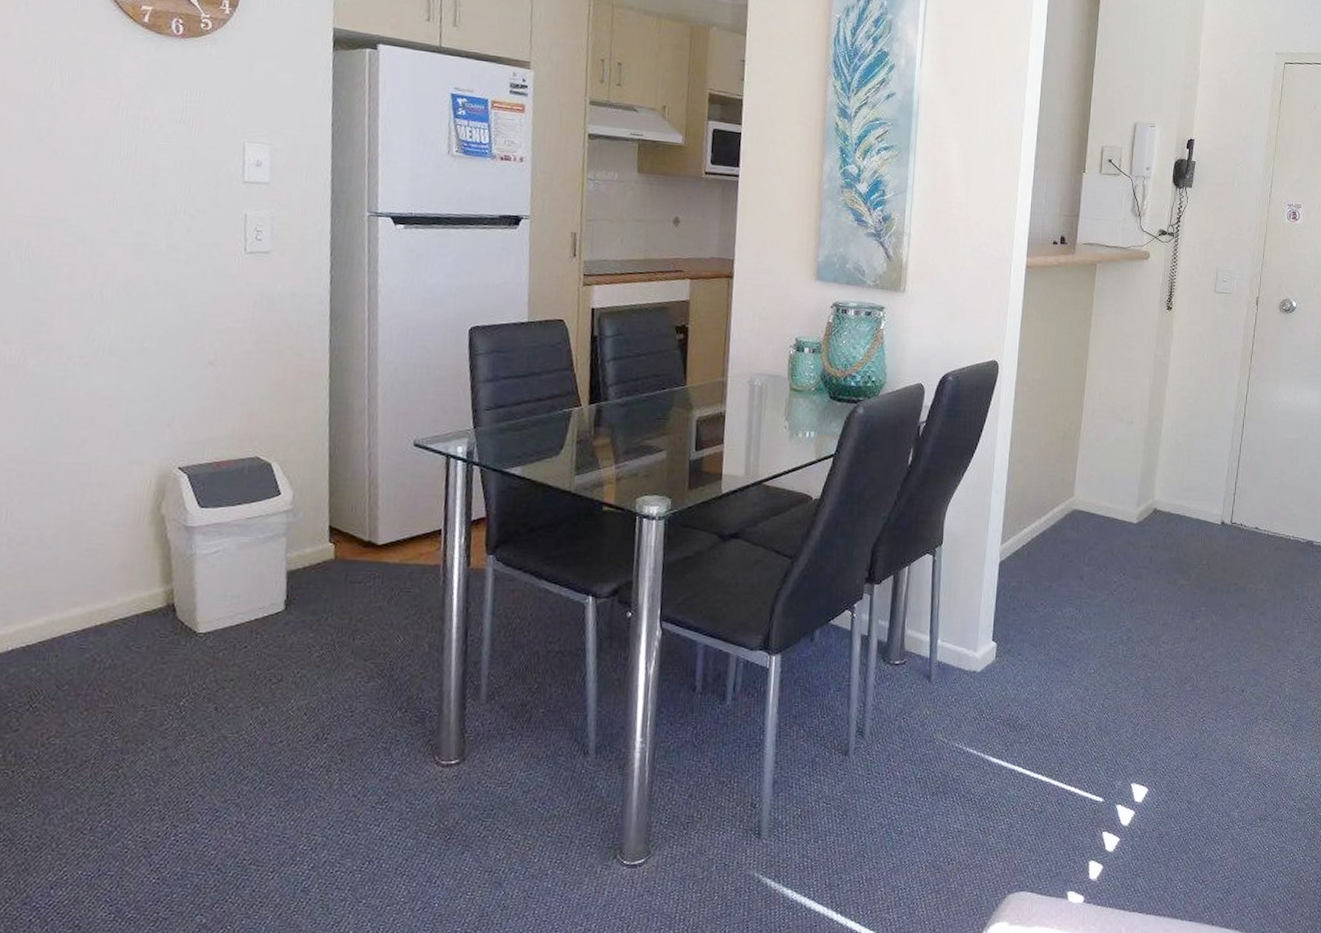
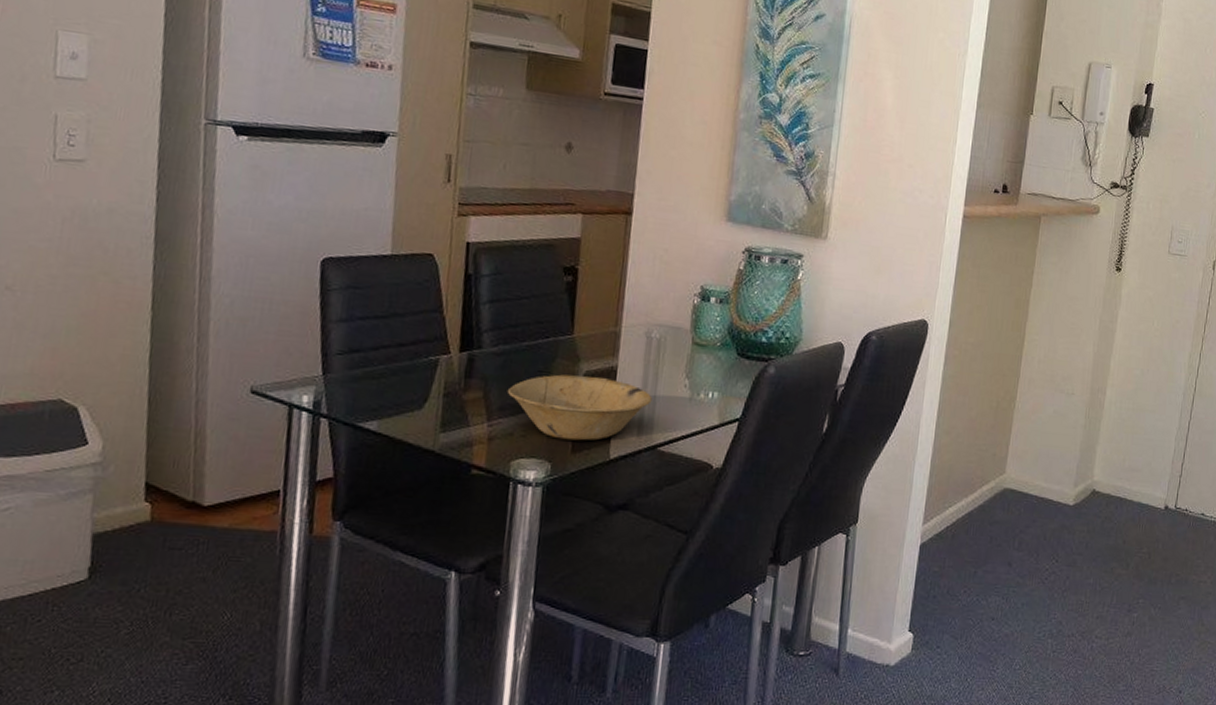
bowl: none [631,421,757,479] -> present [507,374,652,441]

